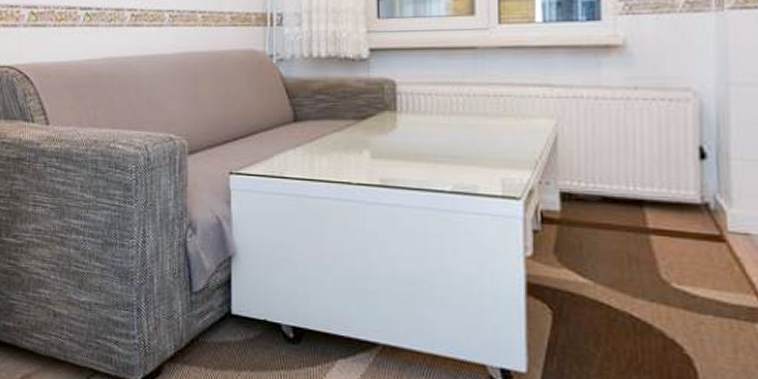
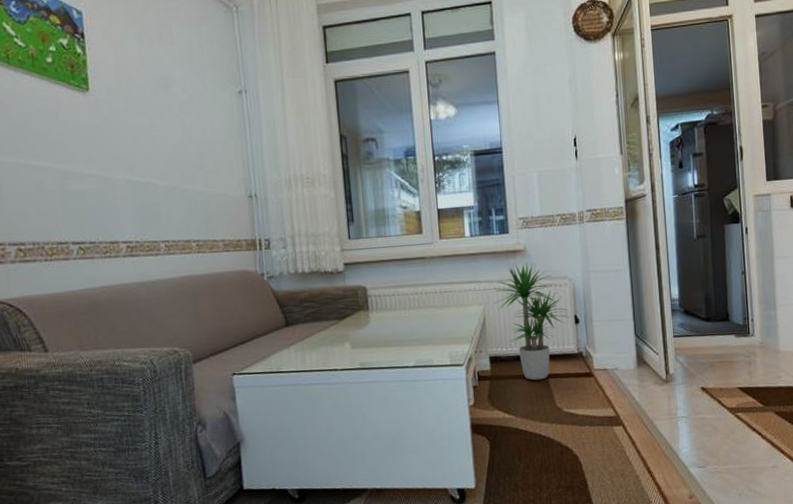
potted plant: none [571,62,694,235] -> present [494,263,571,381]

